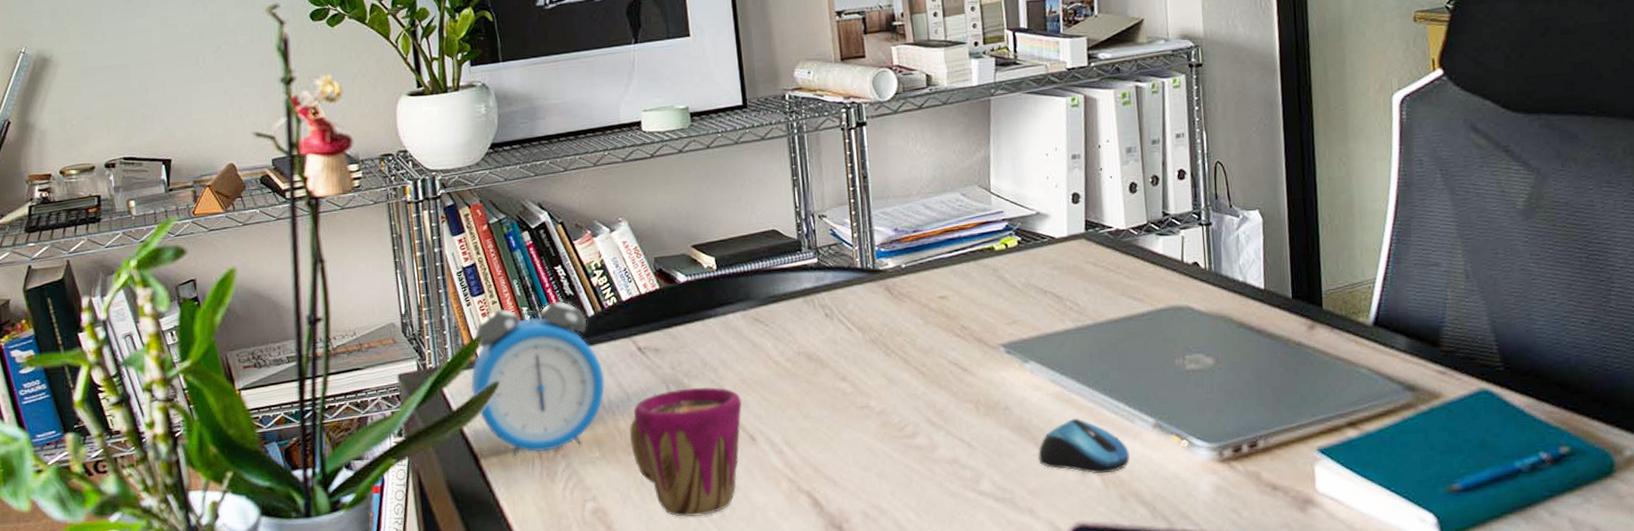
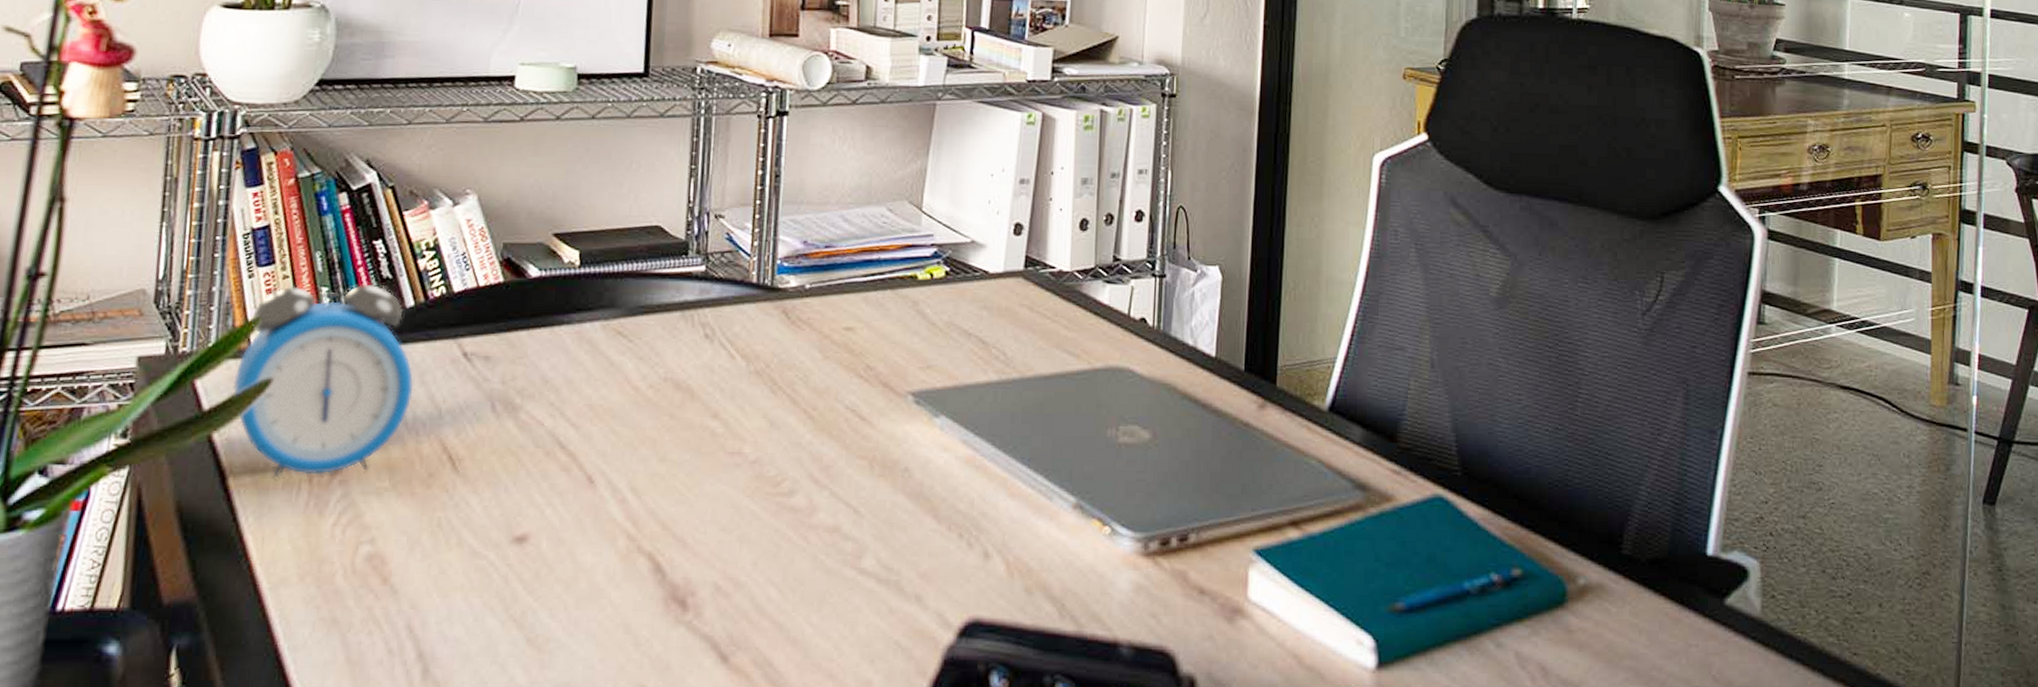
cup: present [629,386,742,517] -> none [432,409,585,574]
computer mouse: present [1038,418,1130,474] -> none [936,489,1042,559]

